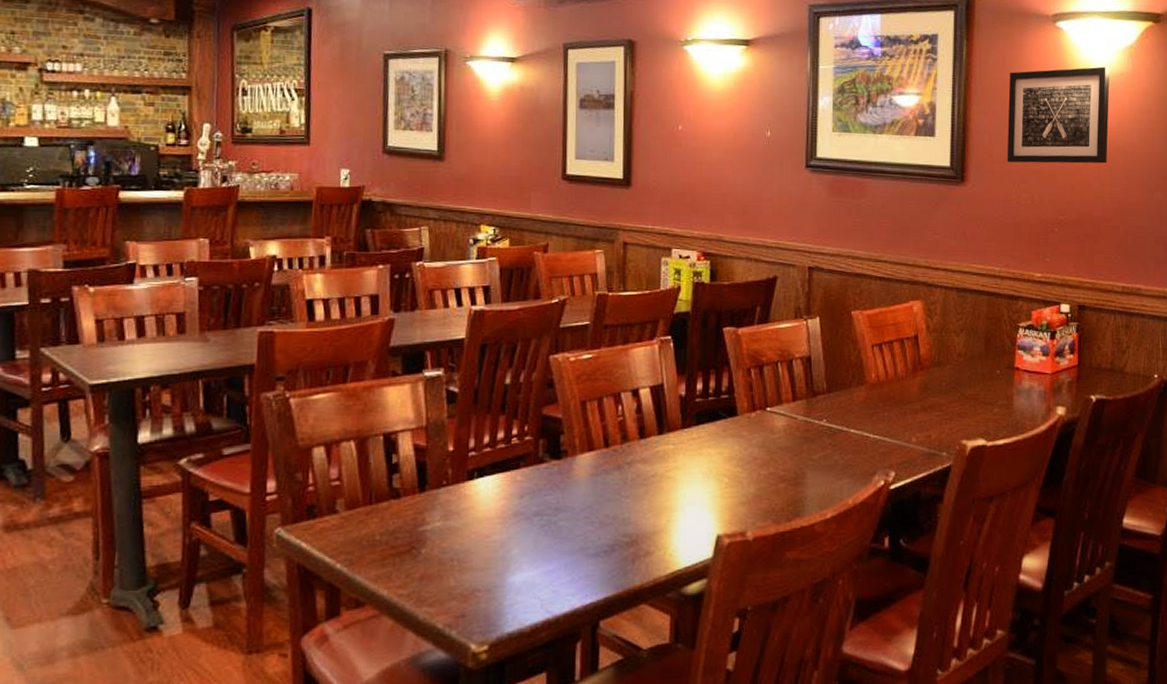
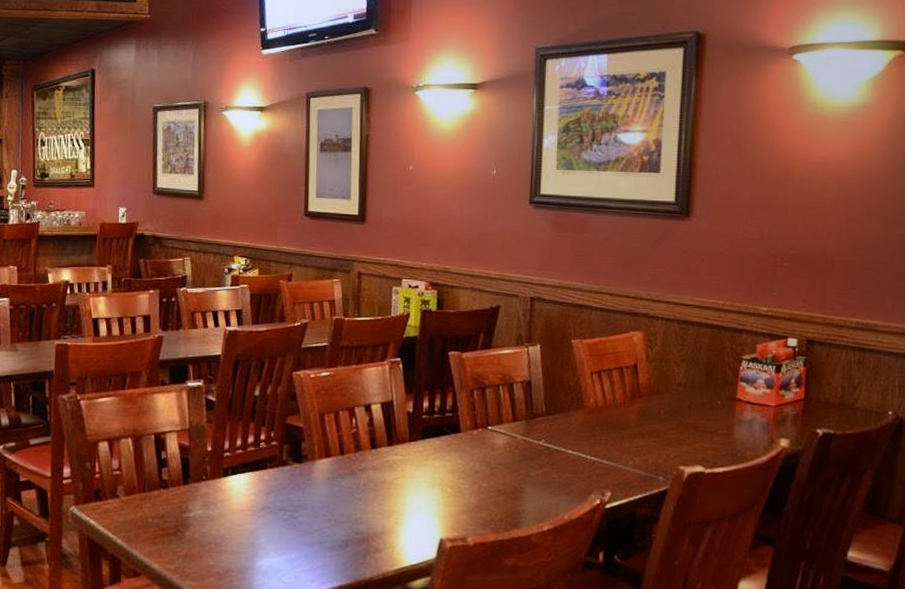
wall art: present [1007,66,1110,164] -> none [735,99,852,198]

